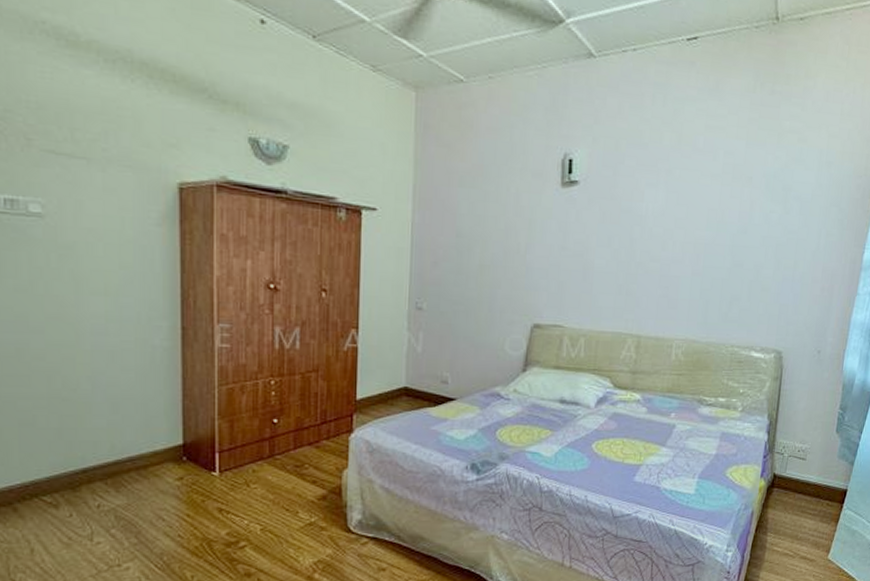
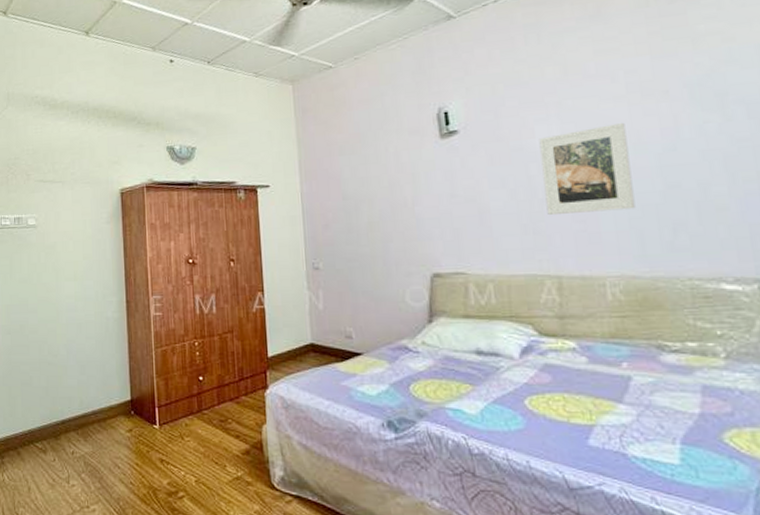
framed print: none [640,200,715,281] -> present [539,122,636,215]

